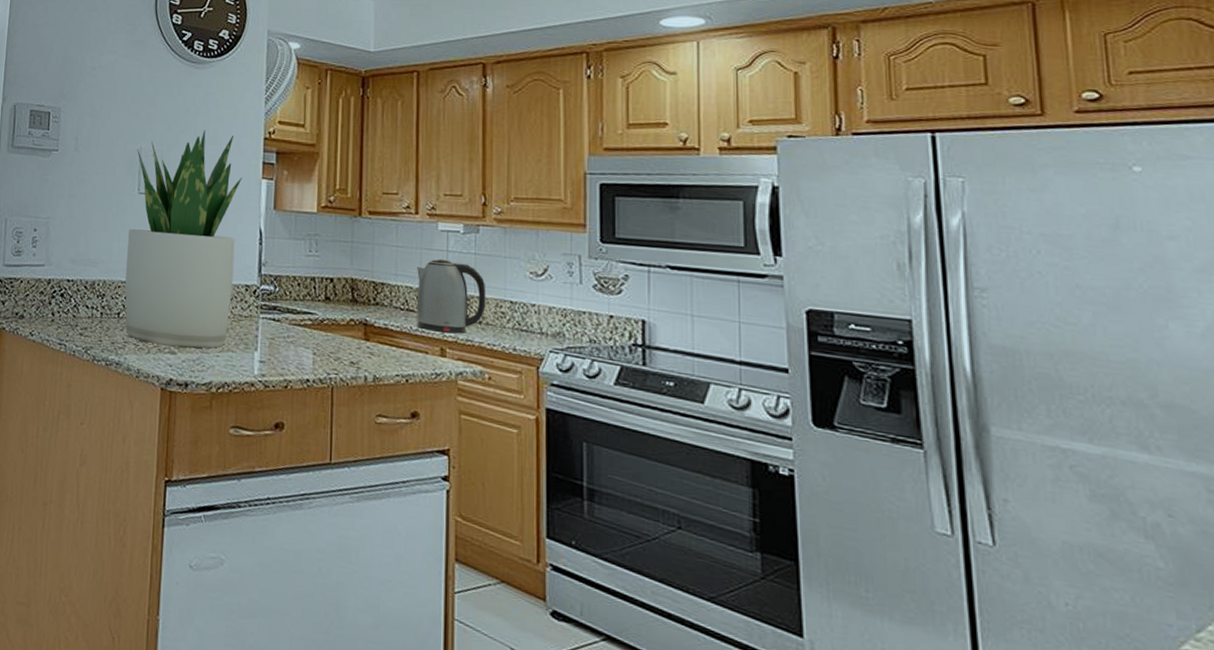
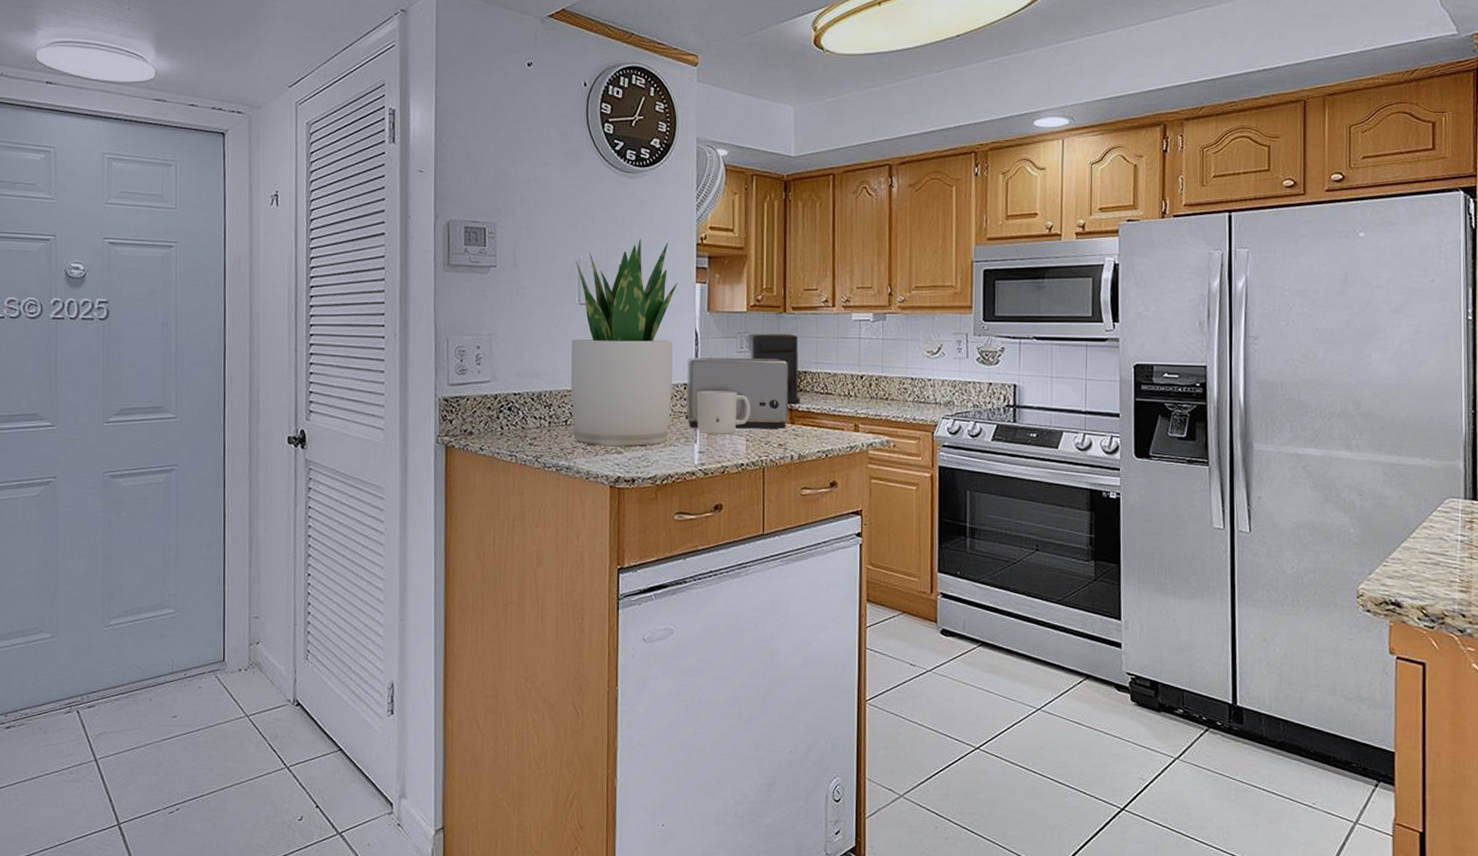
toaster: none [246,257,366,346] -> present [685,358,791,430]
mug: none [258,293,320,345] -> present [696,390,751,434]
coffee maker: none [317,236,377,320] -> present [748,333,801,406]
kettle: present [417,259,486,334] -> none [834,346,892,411]

